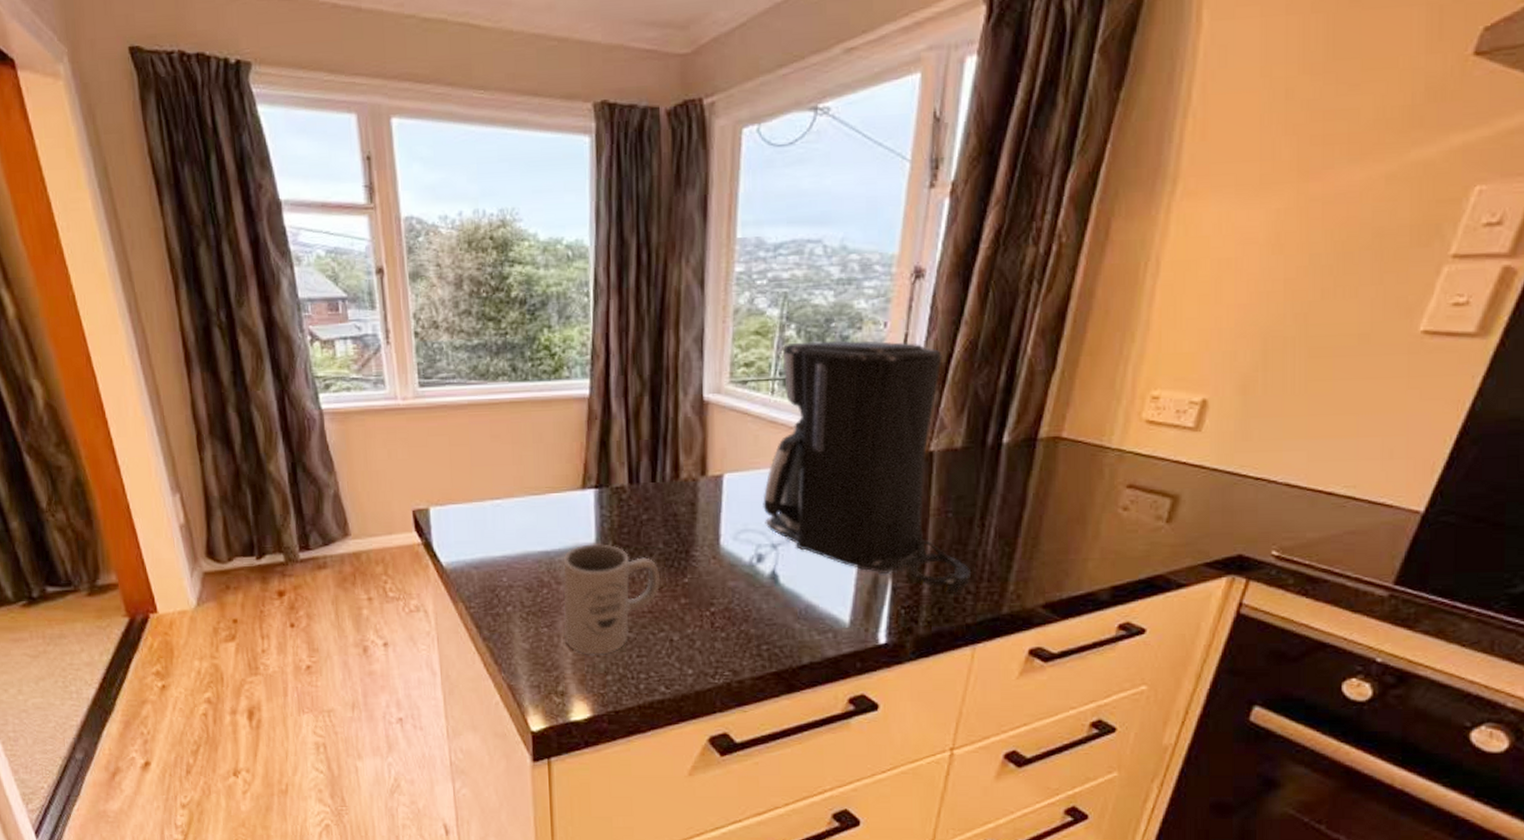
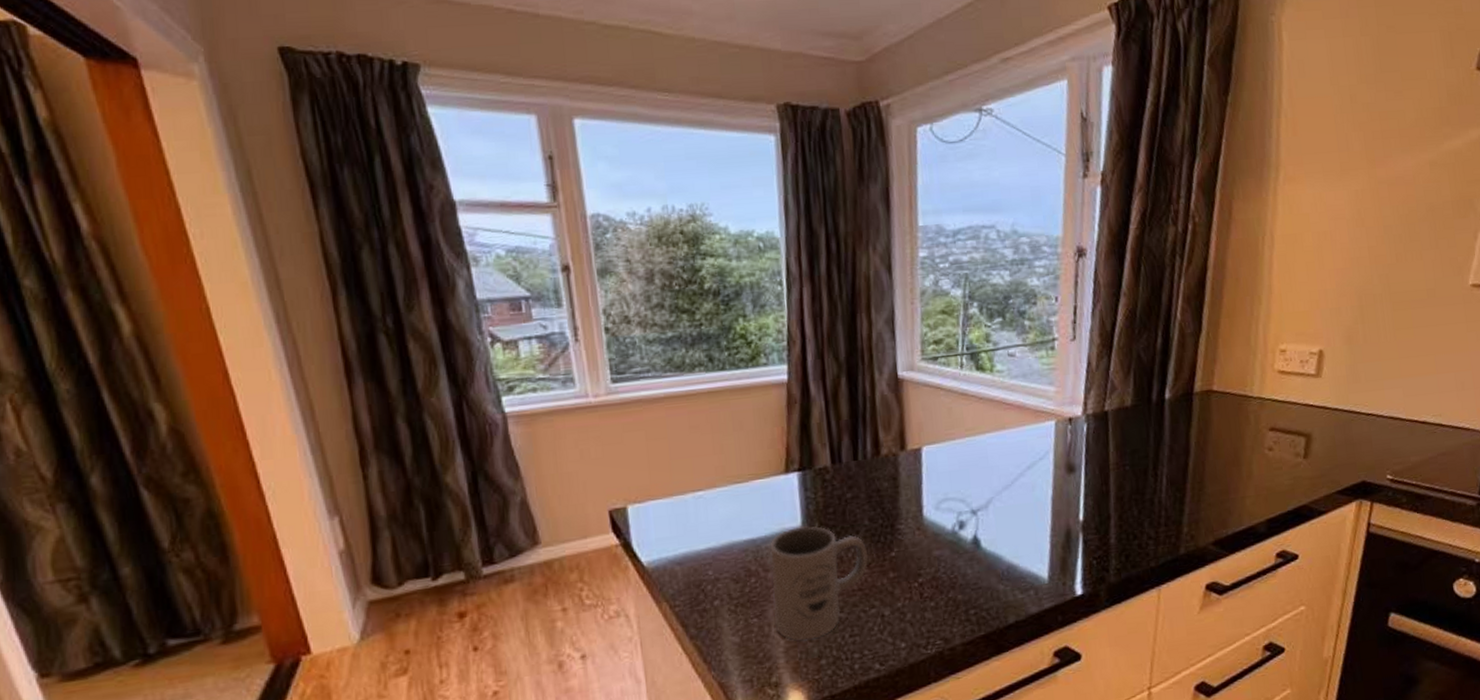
coffee maker: present [763,341,972,595] -> none [960,314,1151,542]

